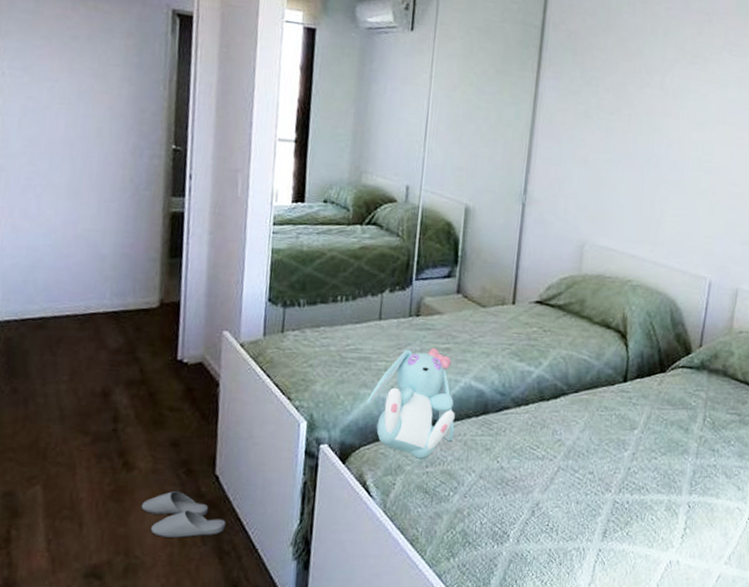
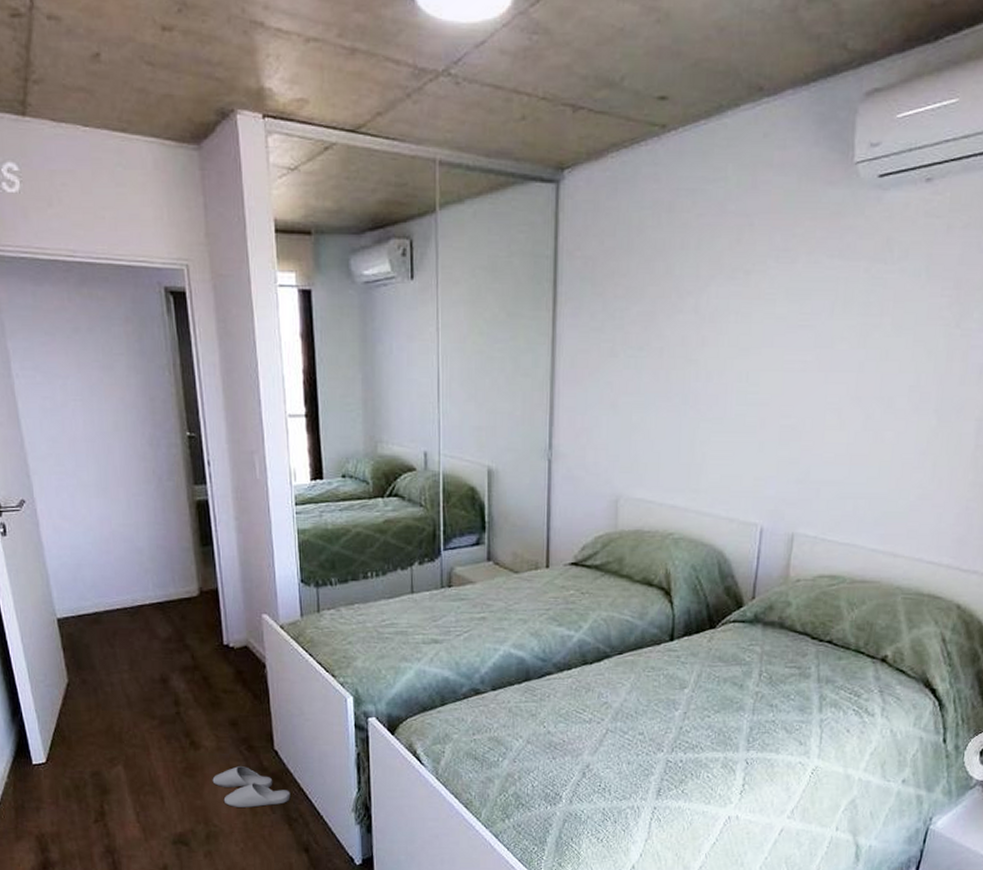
stuffed animal: present [365,347,455,459] -> none [407,617,498,727]

